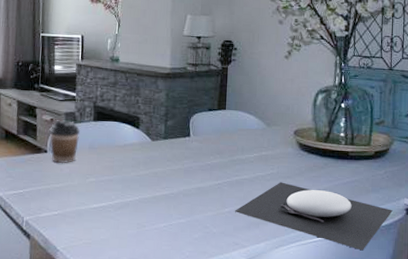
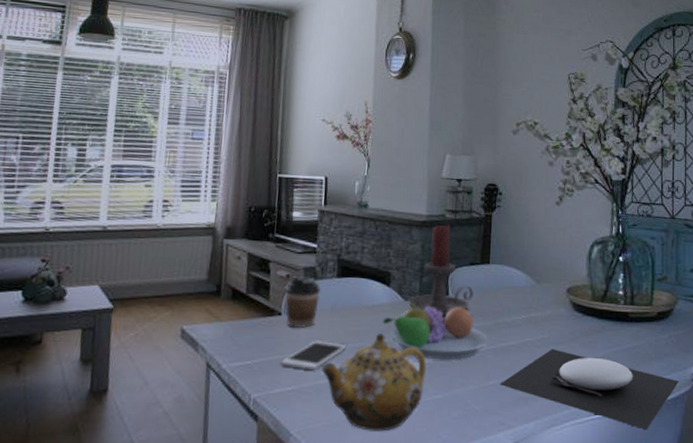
cell phone: none [47,174,103,199] -> present [280,341,347,371]
teapot: none [82,168,172,249] -> present [321,334,427,432]
fruit bowl: none [133,141,225,190] -> present [382,300,489,360]
candle holder: none [155,76,212,154] -> present [408,224,474,317]

